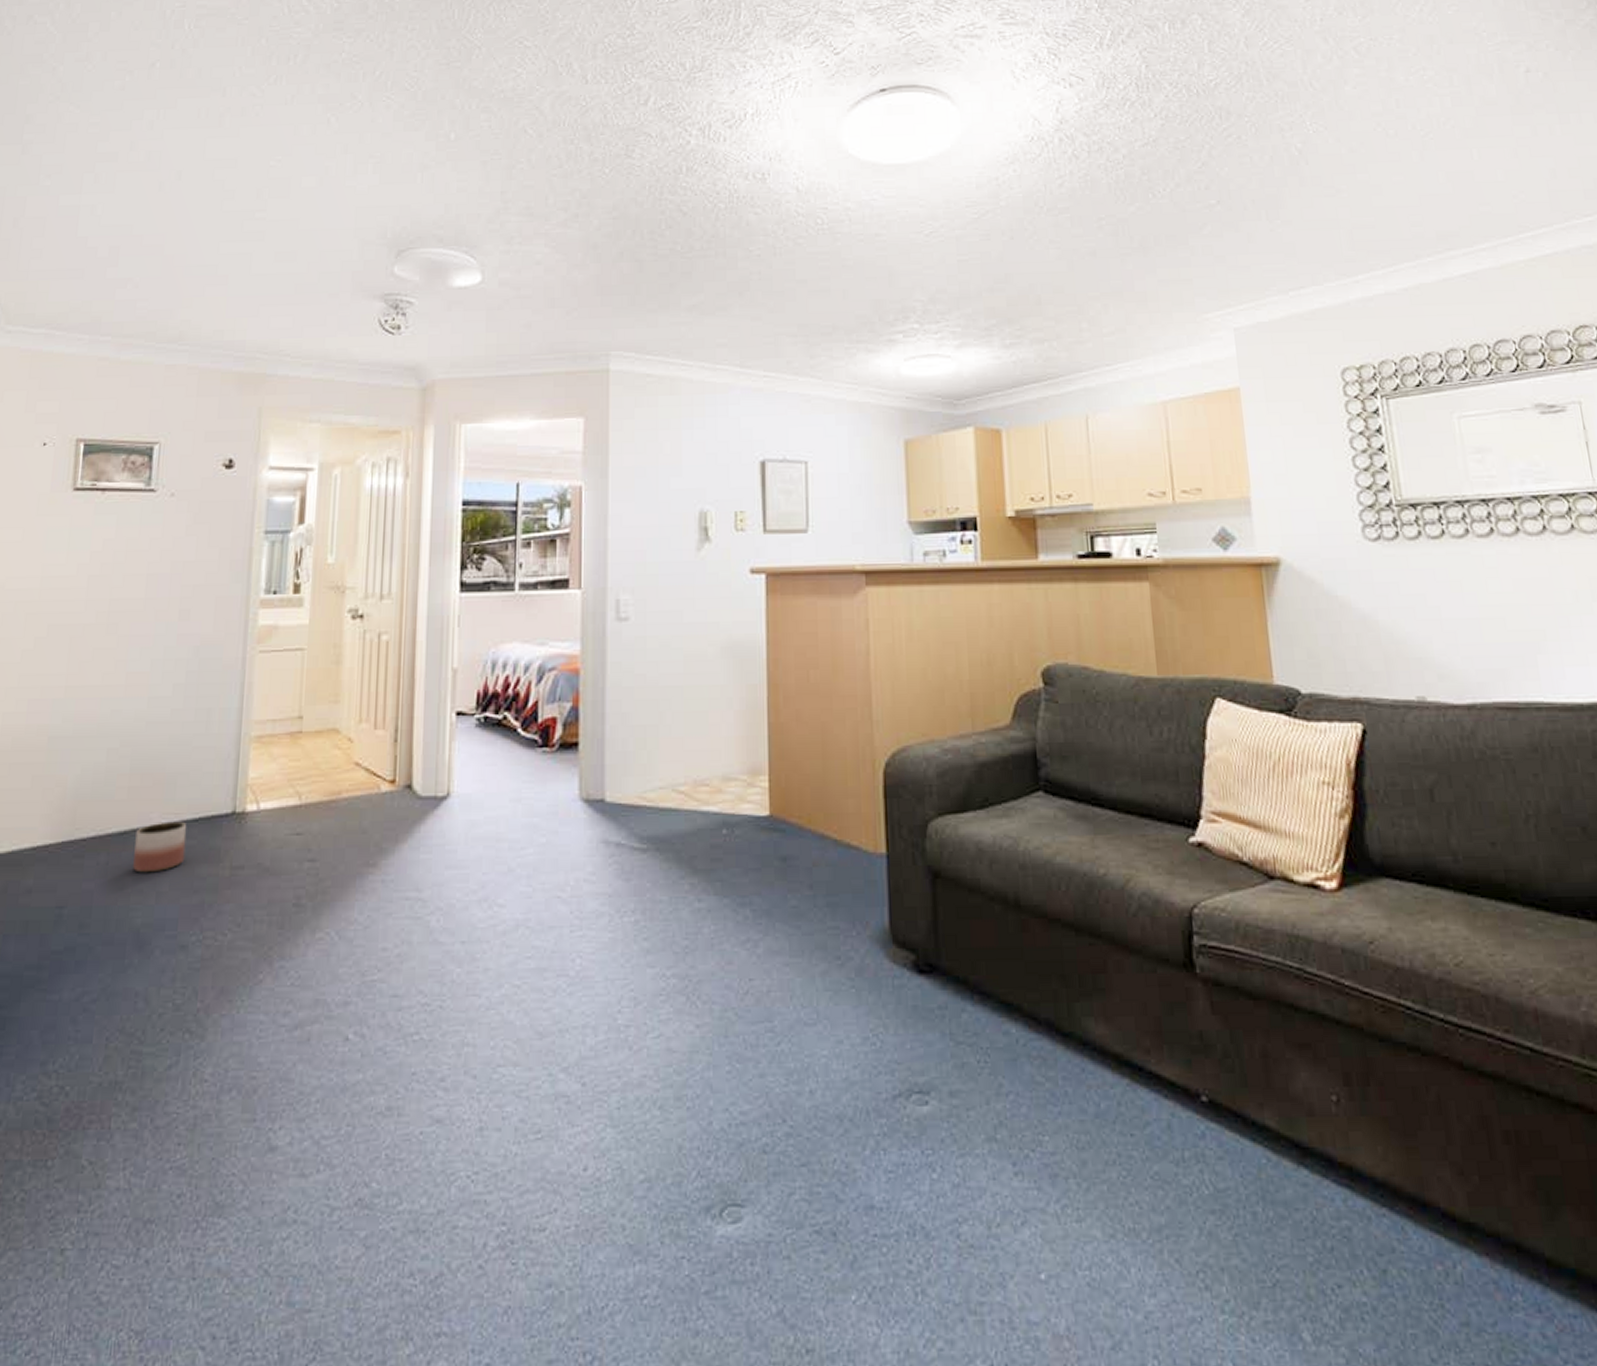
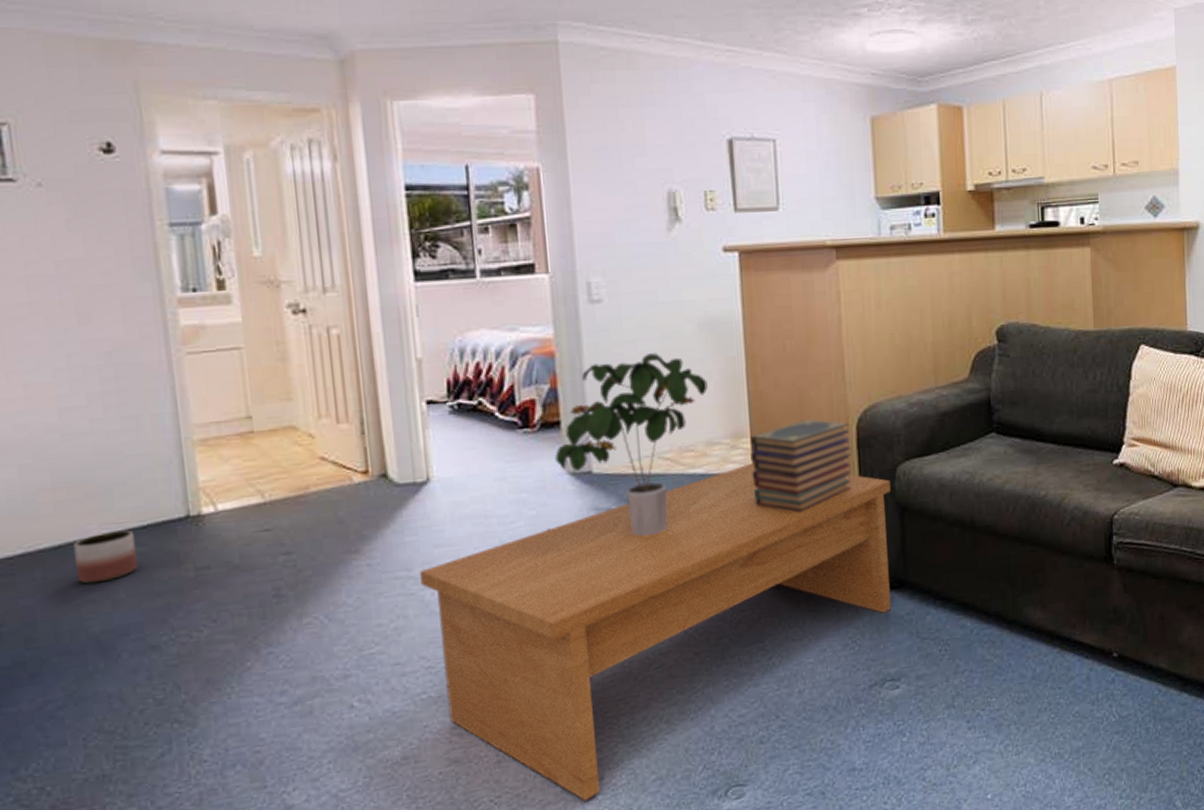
coffee table: none [427,804,921,1195] -> present [419,462,891,801]
potted plant: none [570,676,727,878] -> present [555,353,708,536]
book stack: none [767,758,877,867] -> present [750,419,851,513]

